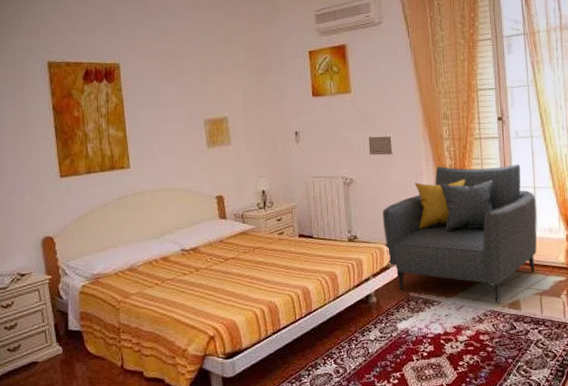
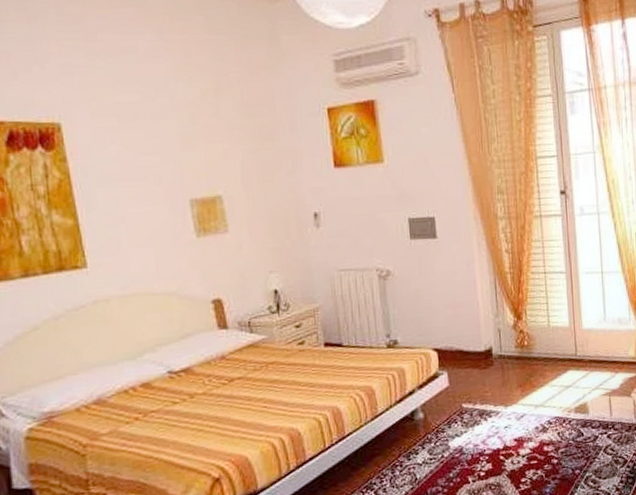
armchair: present [382,164,537,303] -> none [427,246,606,408]

